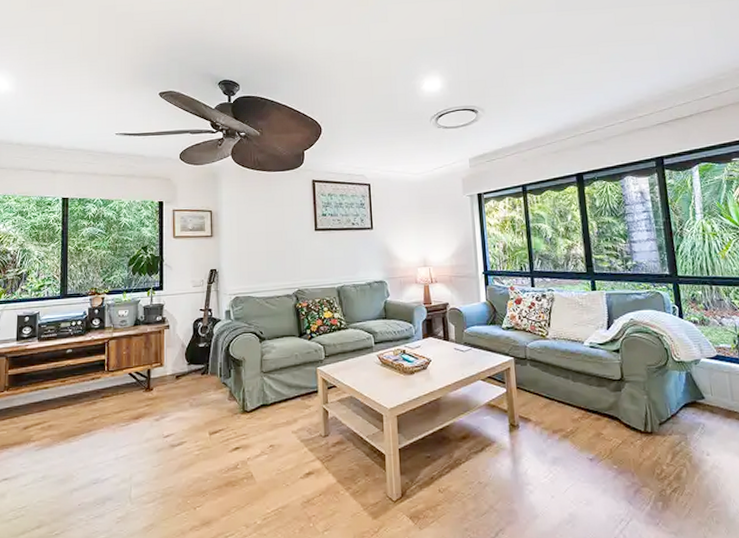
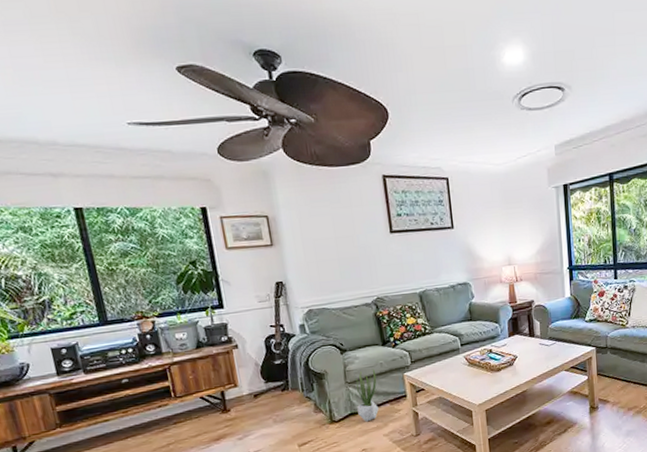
potted plant: none [269,360,291,416] -> present [354,368,379,422]

